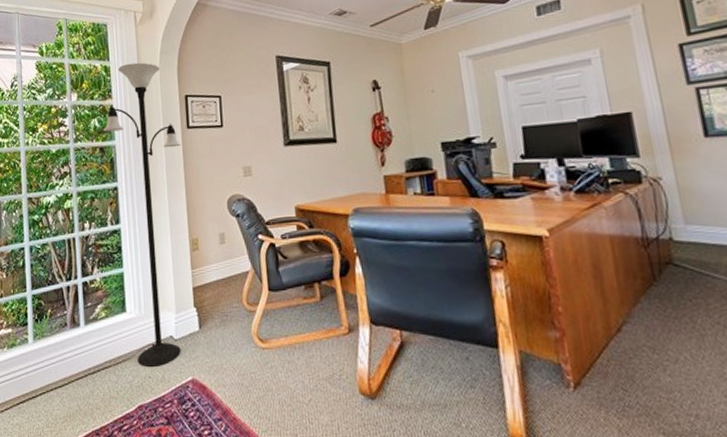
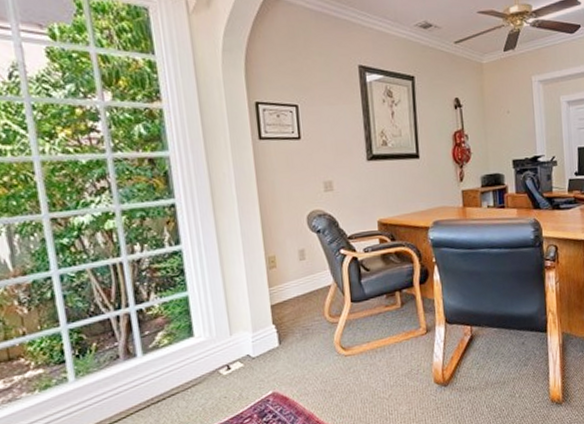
floor lamp: present [103,62,181,367] -> none [151,59,260,388]

